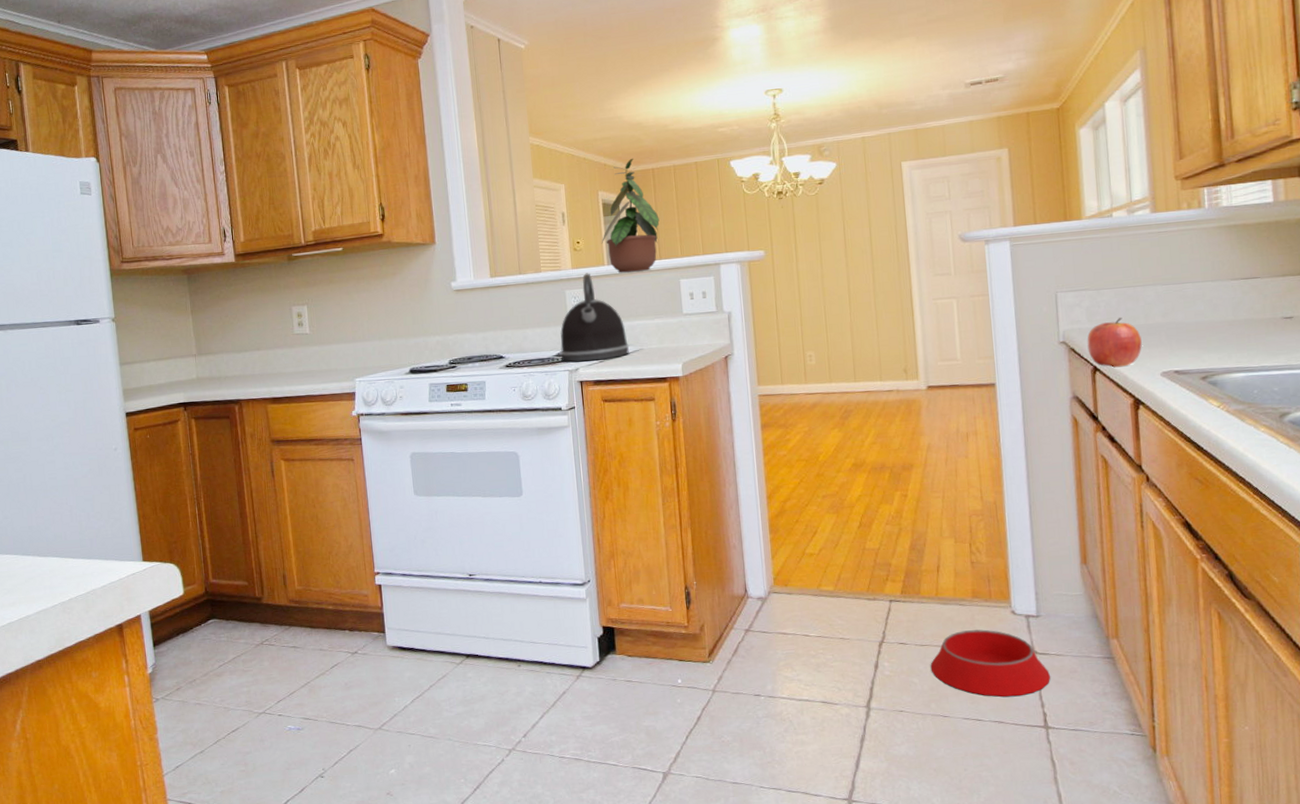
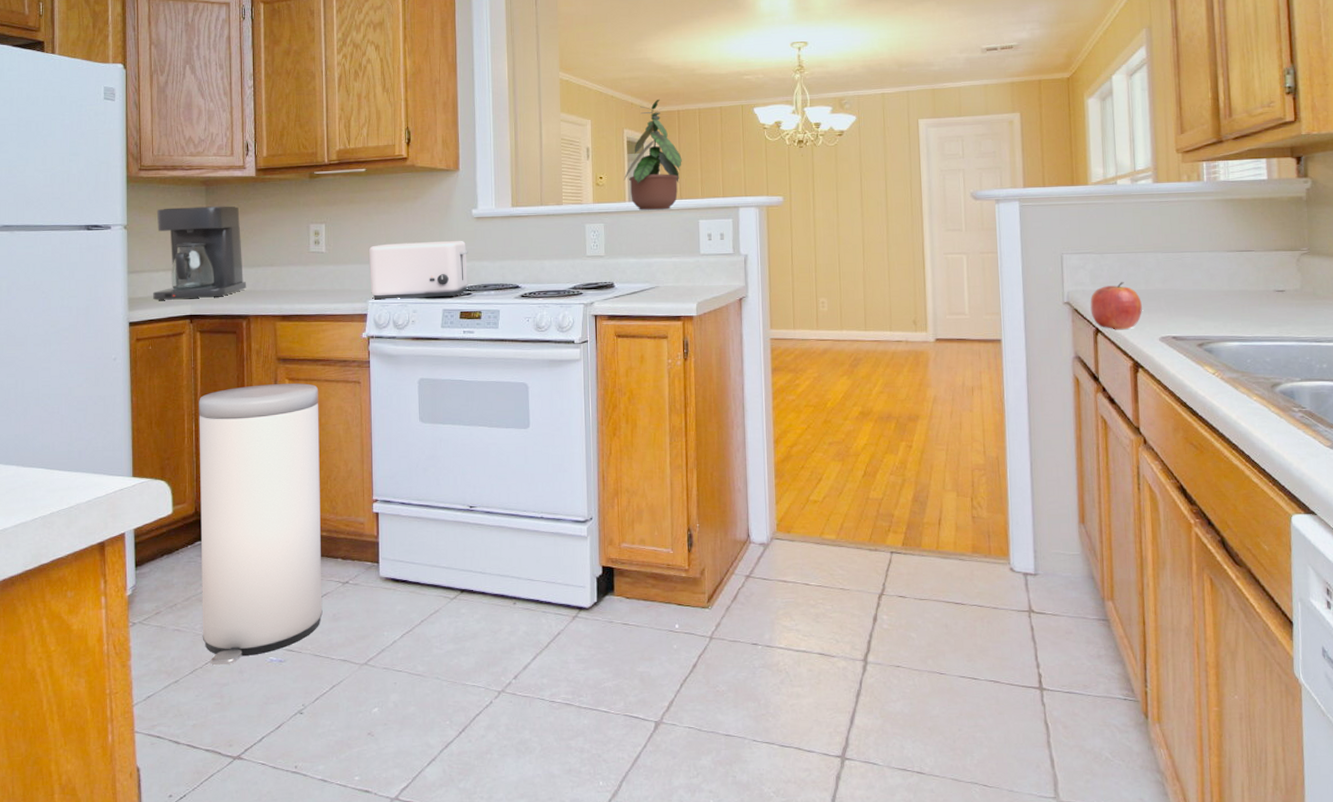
coffee maker: none [142,292,236,391] -> present [152,206,247,301]
pedal bin: none [199,463,335,735] -> present [199,383,323,665]
toaster: none [351,314,452,379] -> present [368,240,468,301]
kettle: present [560,273,630,362] -> none [576,208,646,296]
pet bowl: present [930,629,1051,697] -> none [928,586,1047,655]

